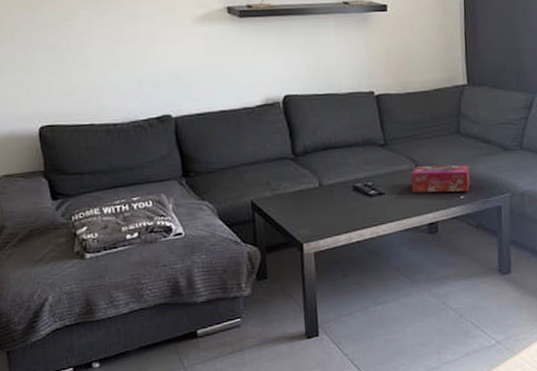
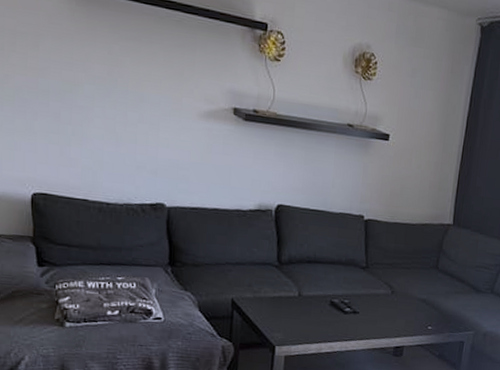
tissue box: present [411,165,470,193] -> none [384,292,441,324]

